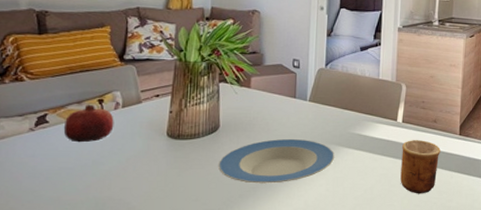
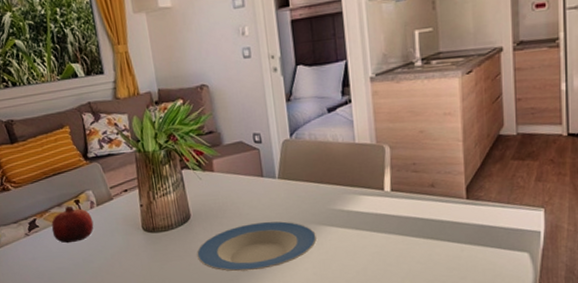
cup: present [400,140,441,194] -> none [394,209,444,273]

